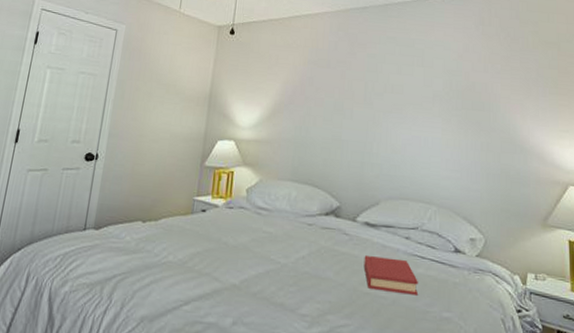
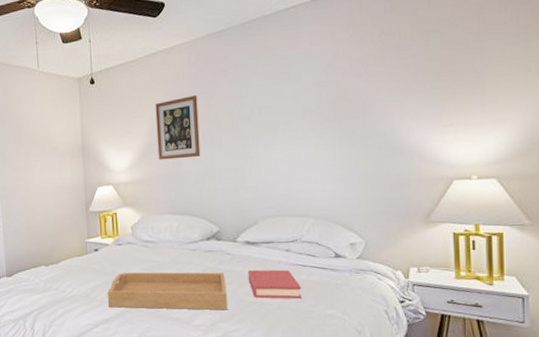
serving tray: none [206,240,340,300] -> present [108,272,228,311]
wall art: none [286,62,334,124] -> present [155,95,201,160]

